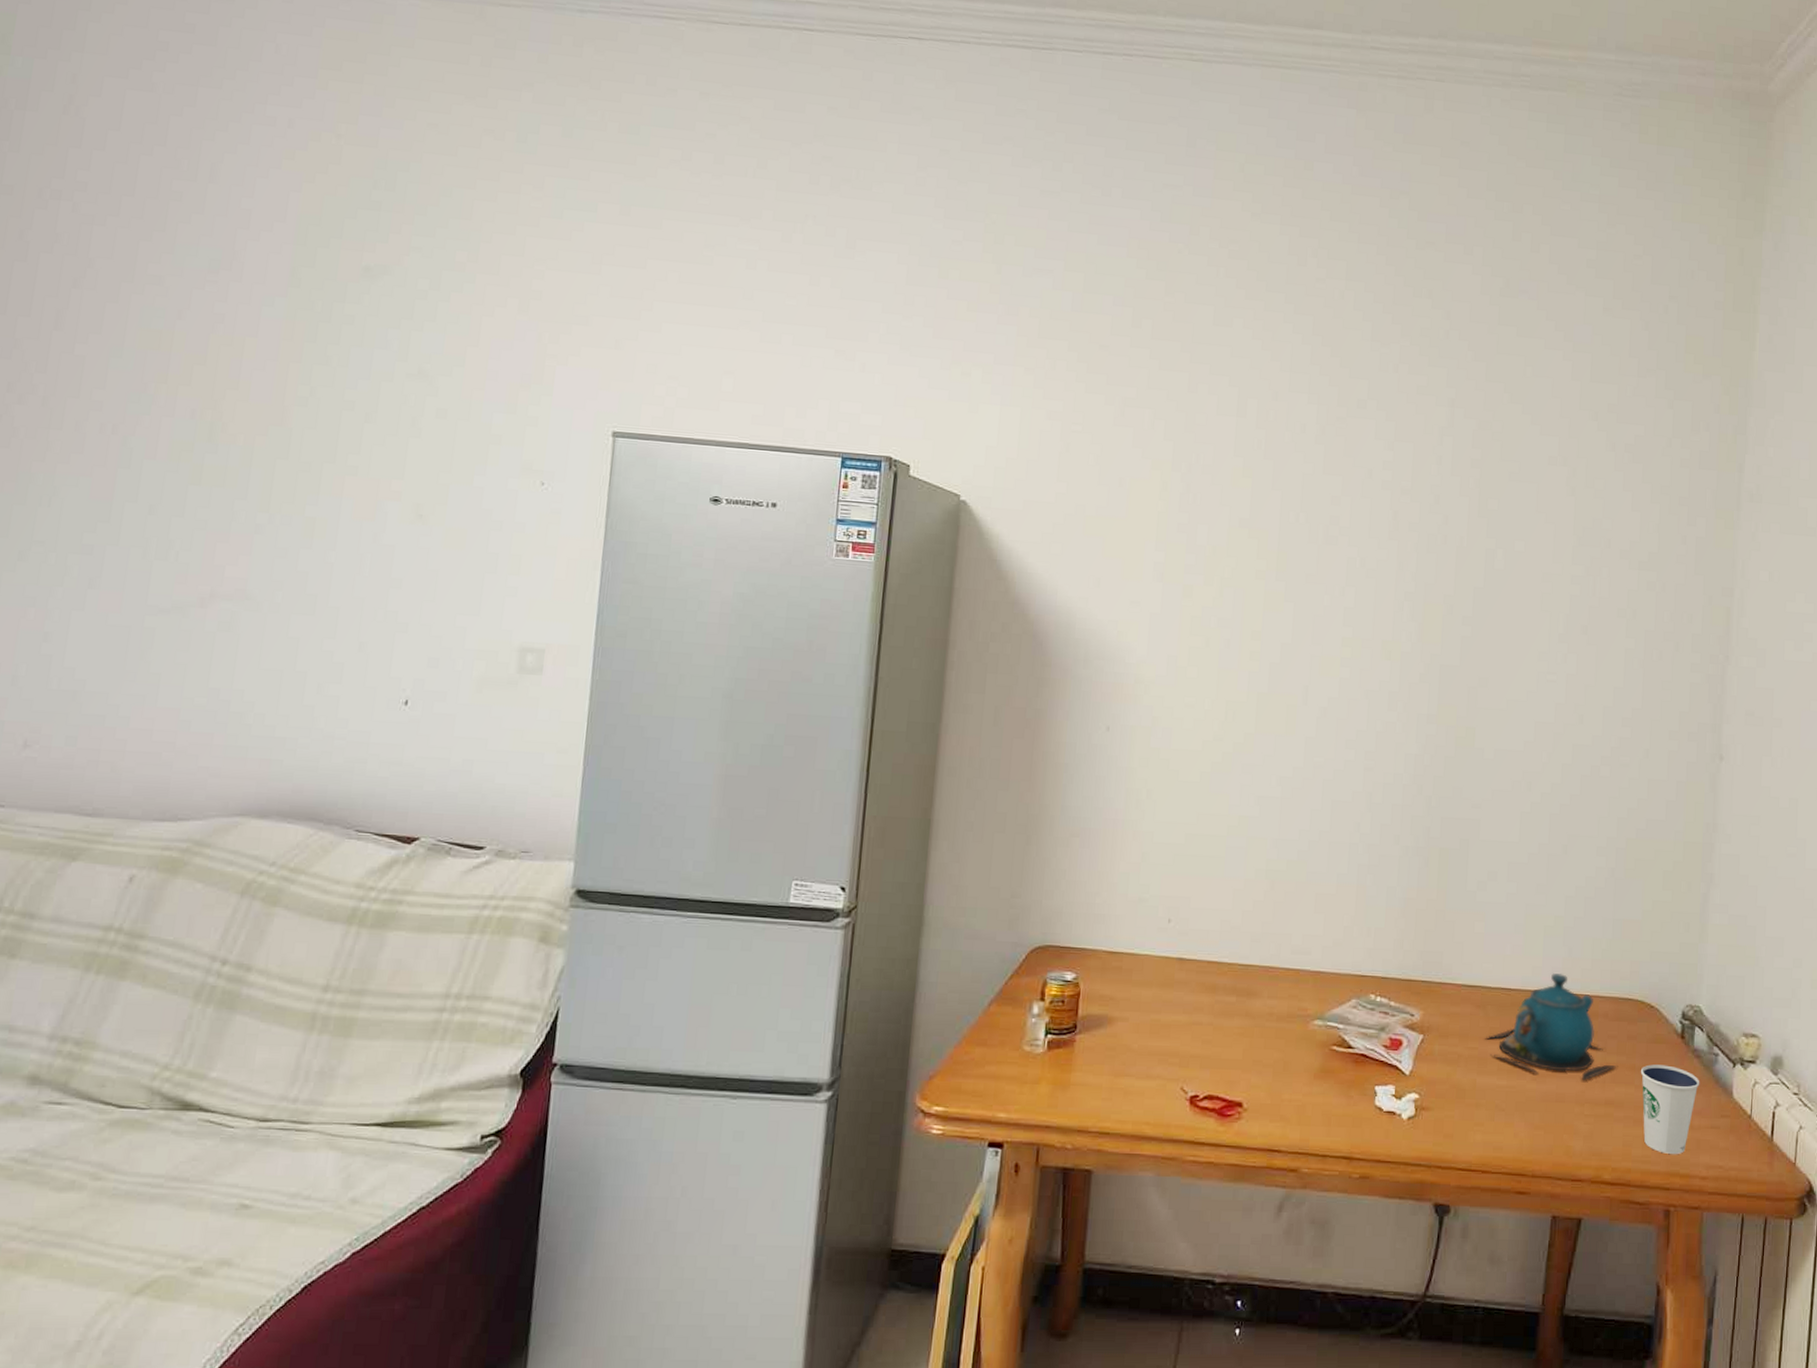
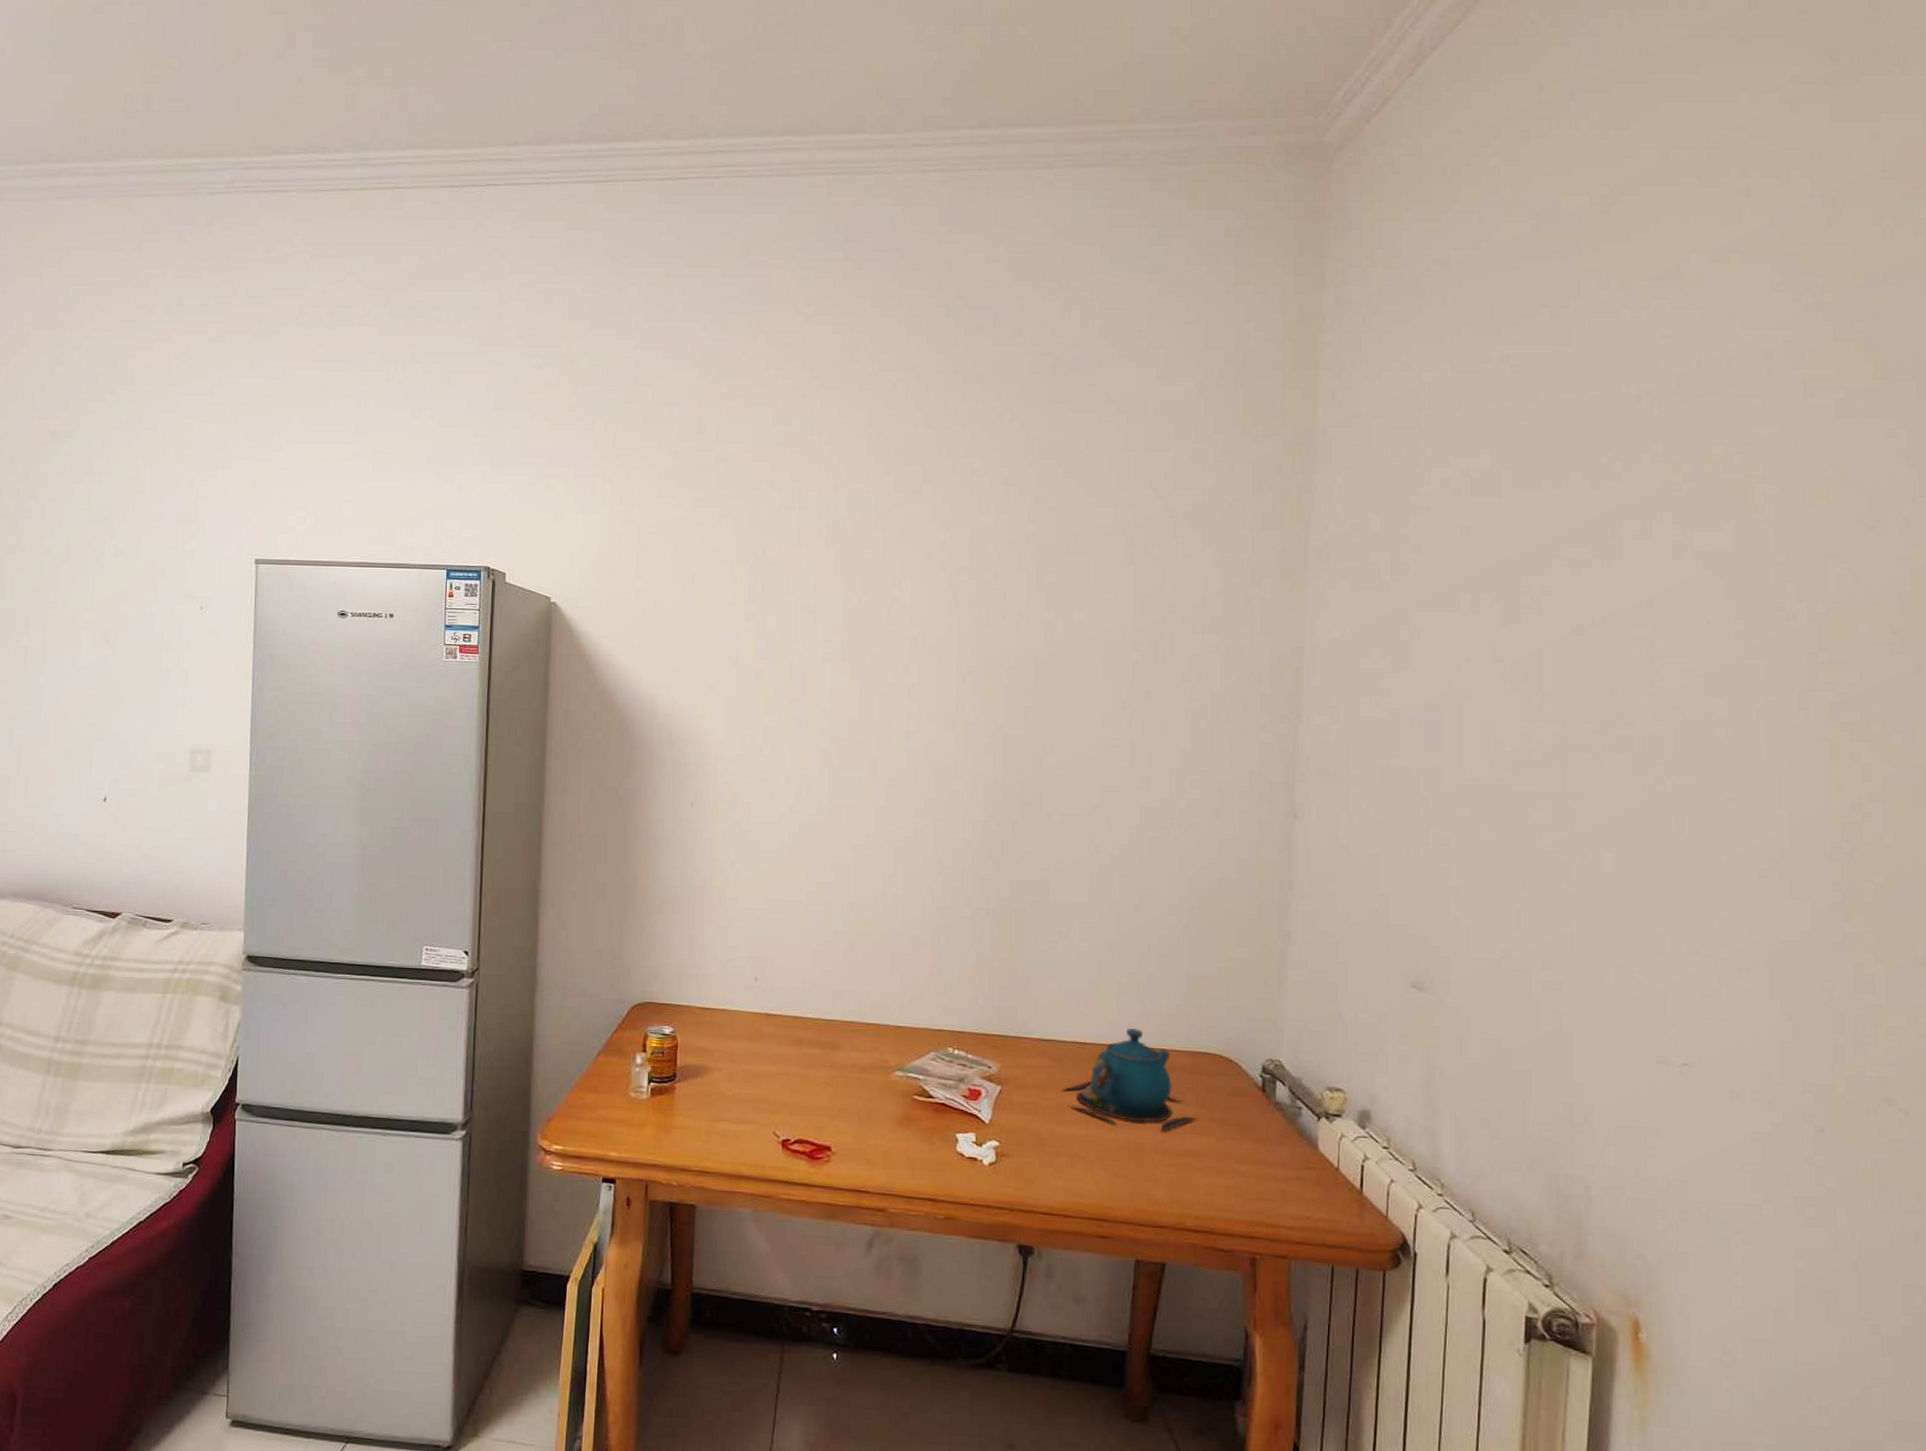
dixie cup: present [1640,1064,1700,1155] -> none [1220,1117,1284,1205]

